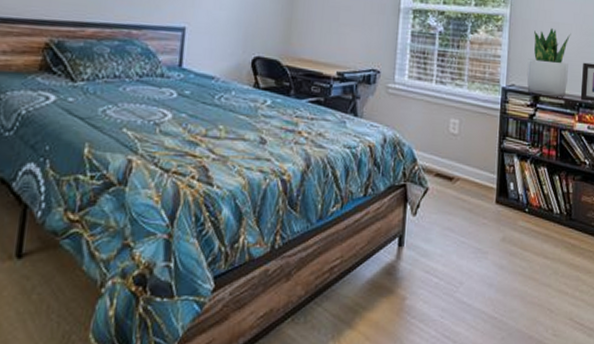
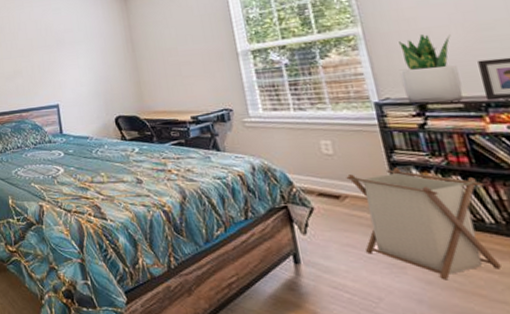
laundry basket: none [461,154,561,265] -> present [346,168,502,280]

